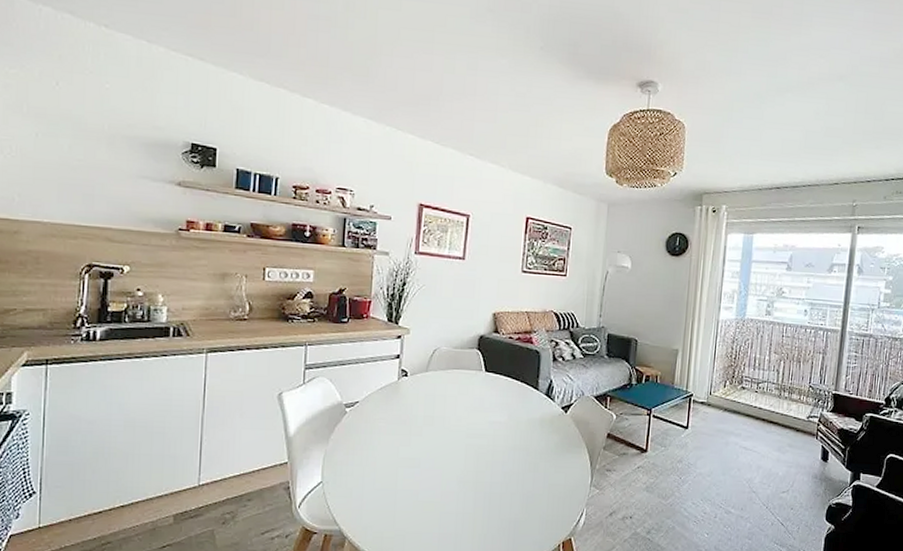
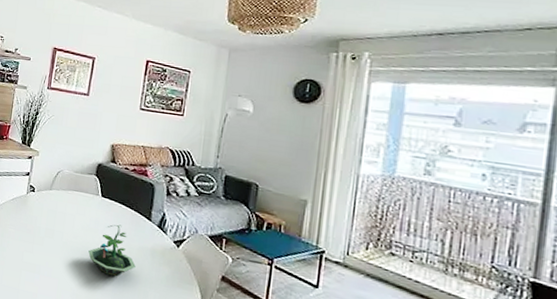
terrarium: none [474,399,525,454] -> present [88,224,136,277]

